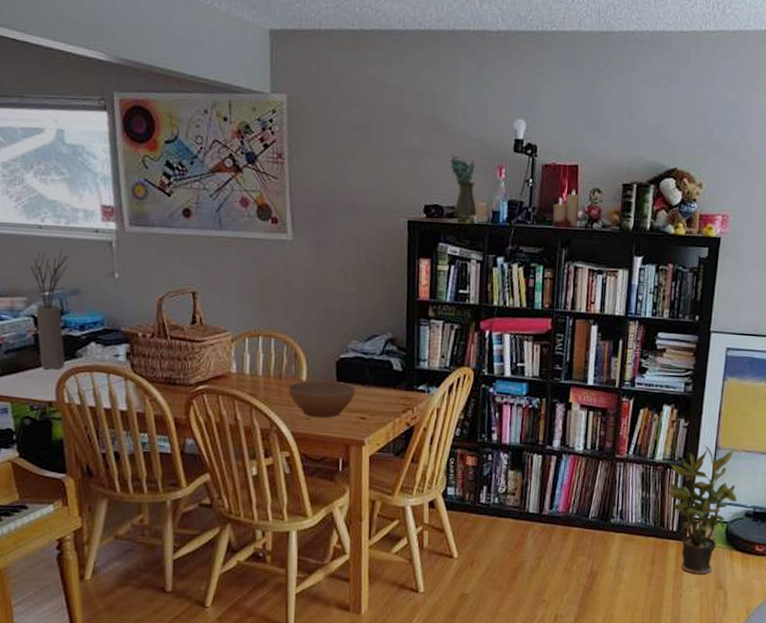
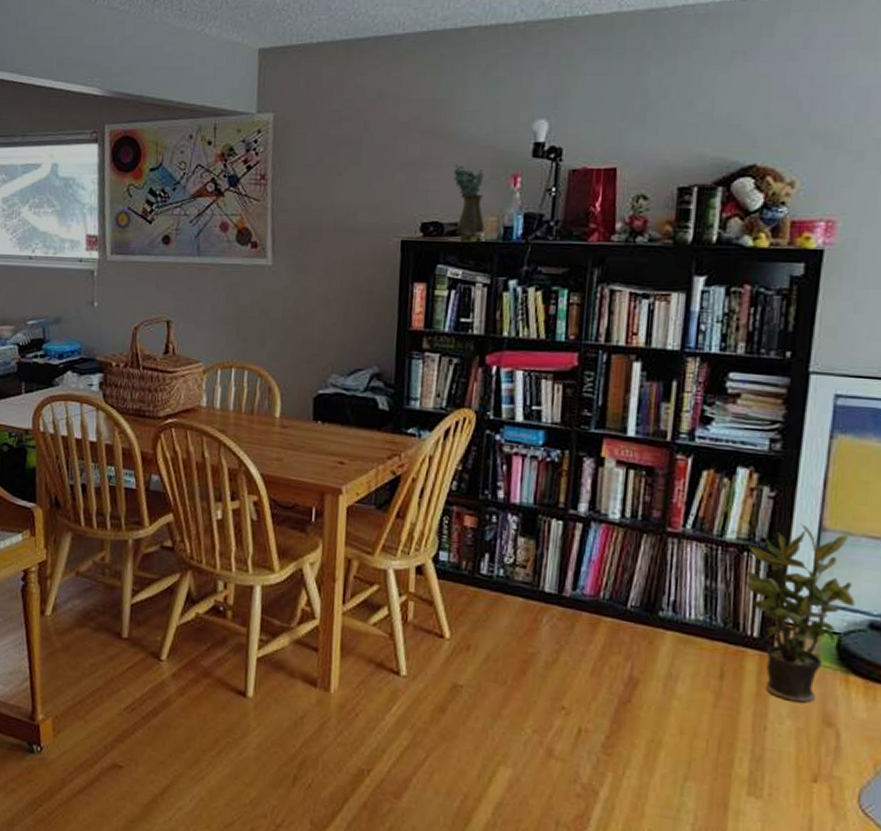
vase: present [29,249,68,370] -> none [18,278,53,398]
bowl: present [288,380,356,417] -> none [259,417,335,460]
candle: present [552,190,580,229] -> none [580,197,619,245]

